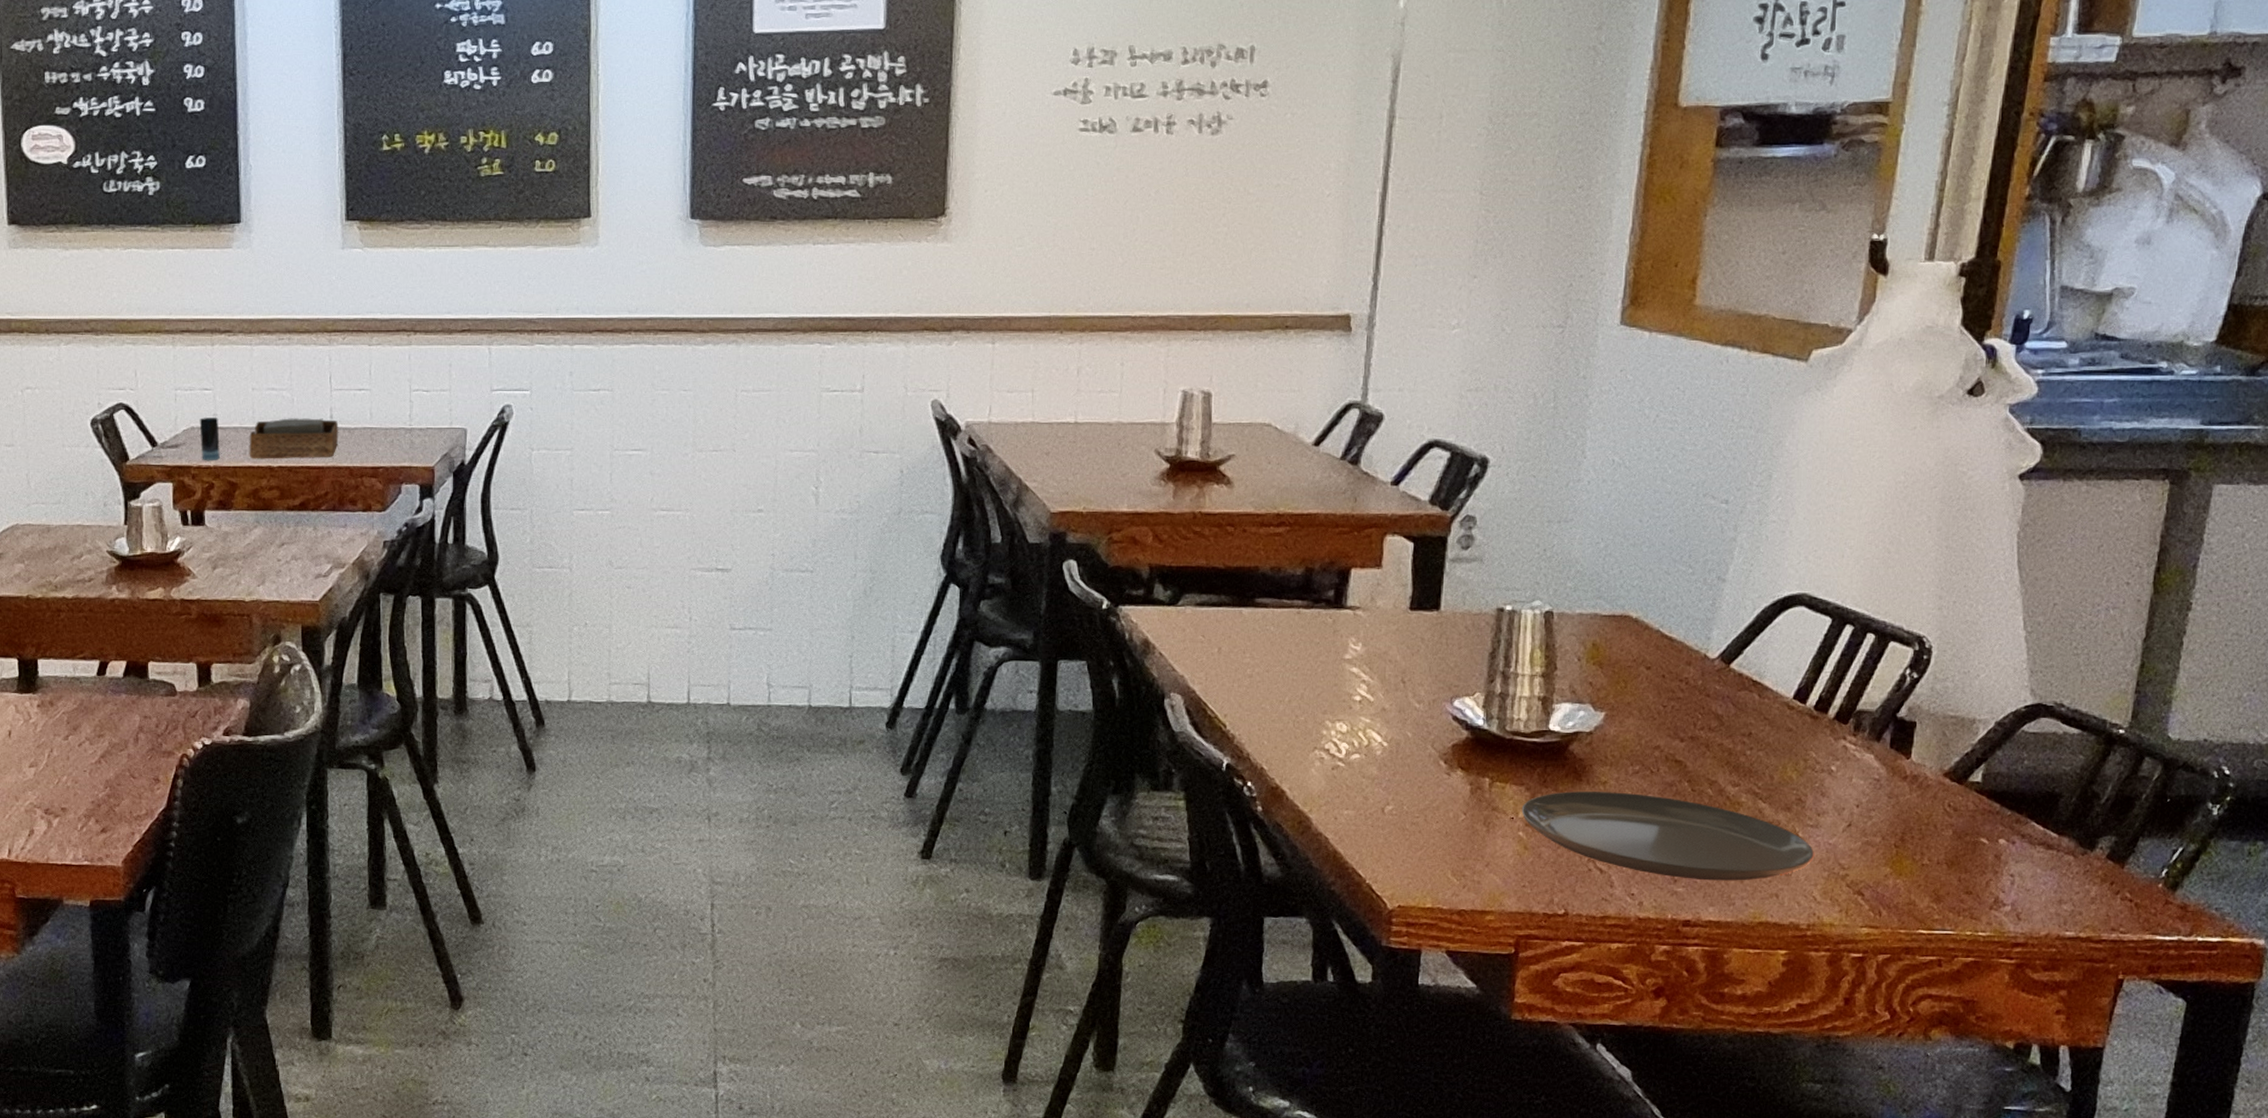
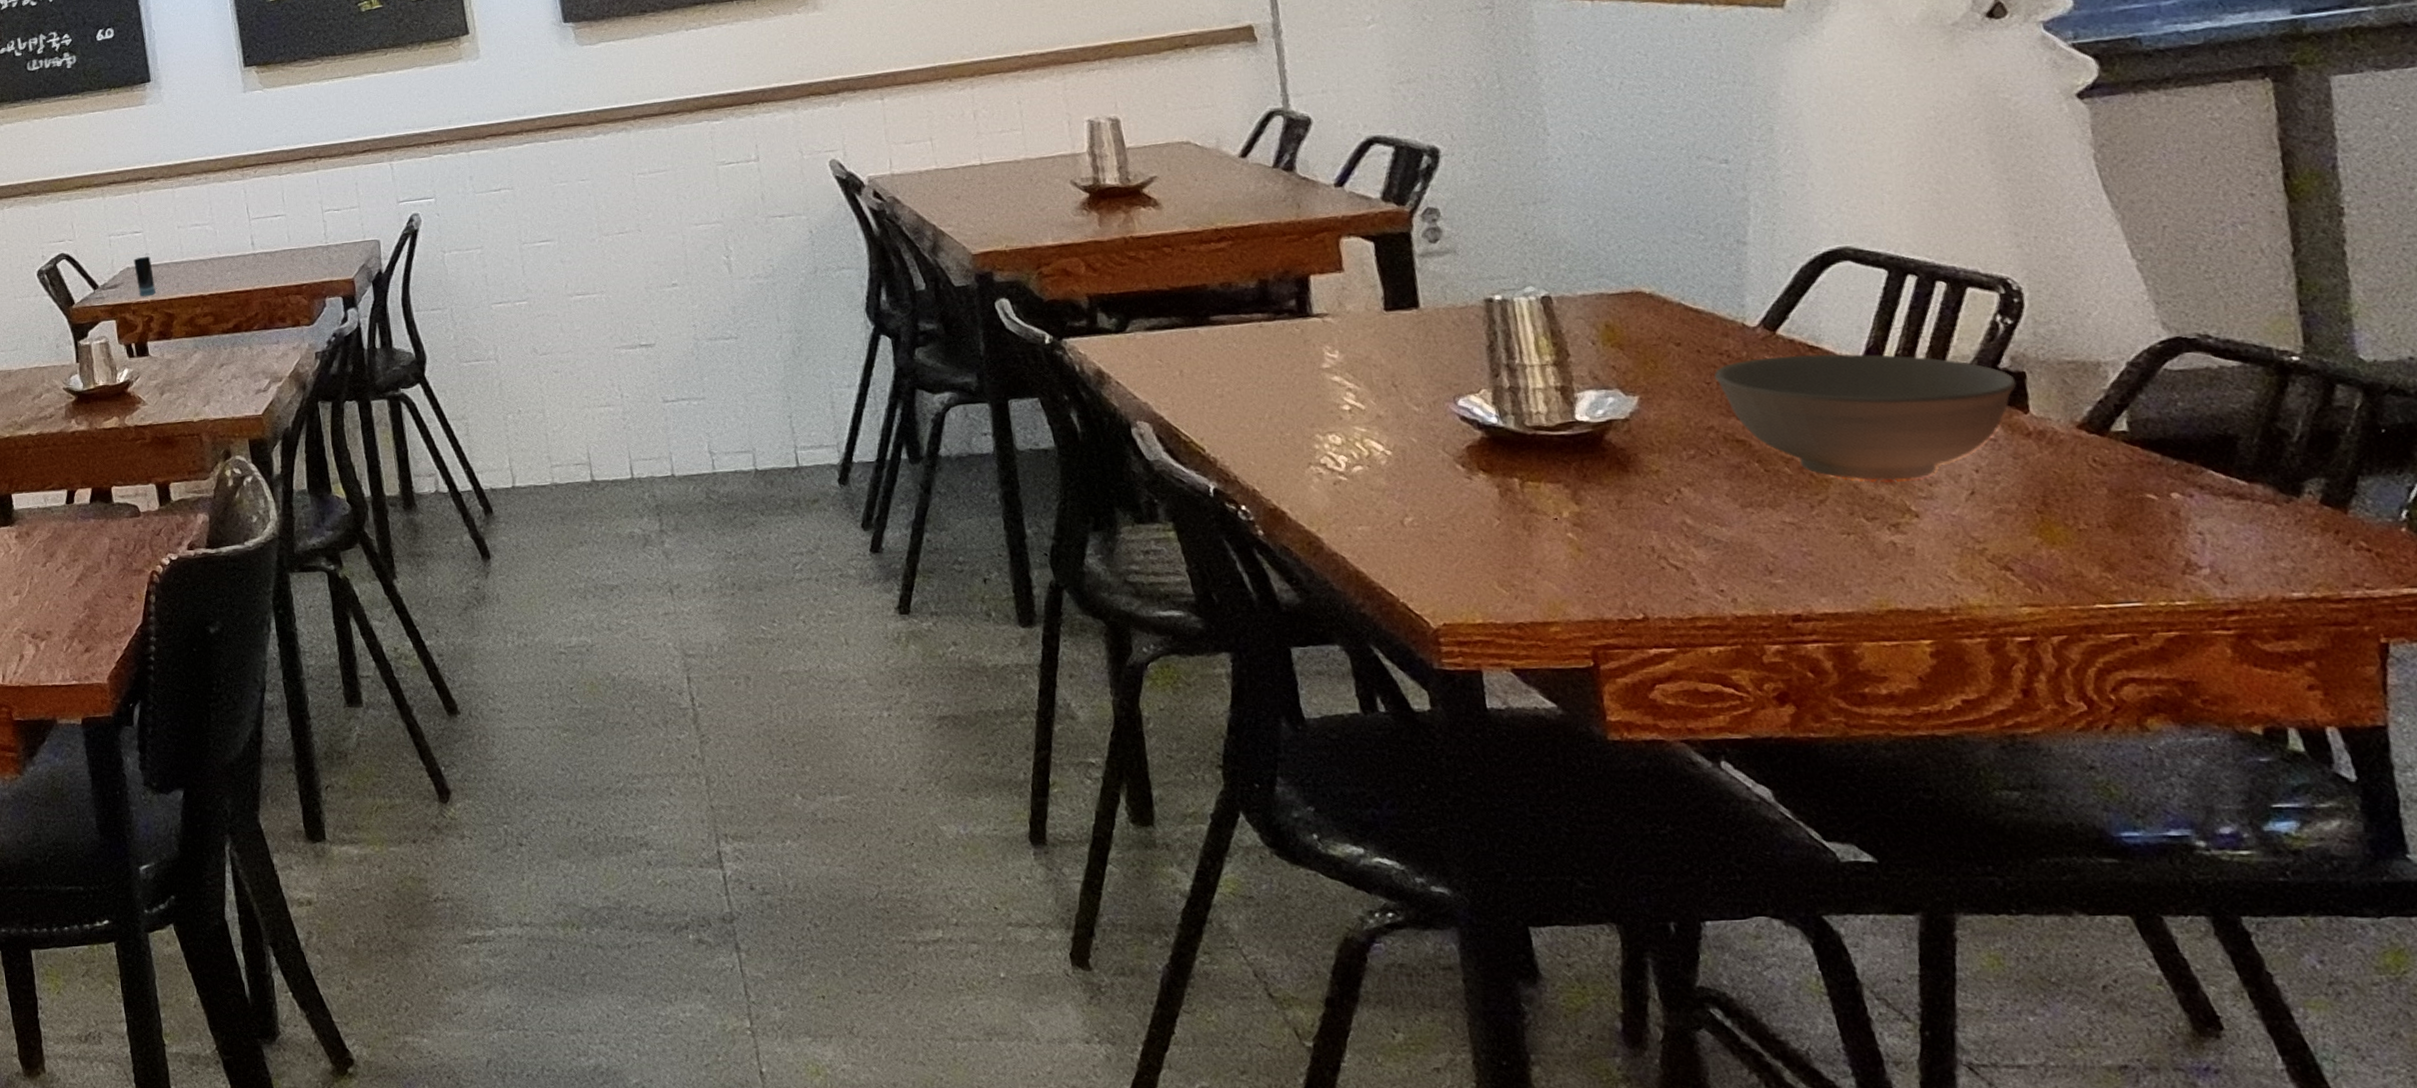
napkin holder: present [249,418,339,459] -> none [180,246,262,291]
plate: present [1521,791,1814,881] -> none [1564,480,1937,569]
bowl: none [1670,688,1907,809] -> present [1713,354,2017,481]

